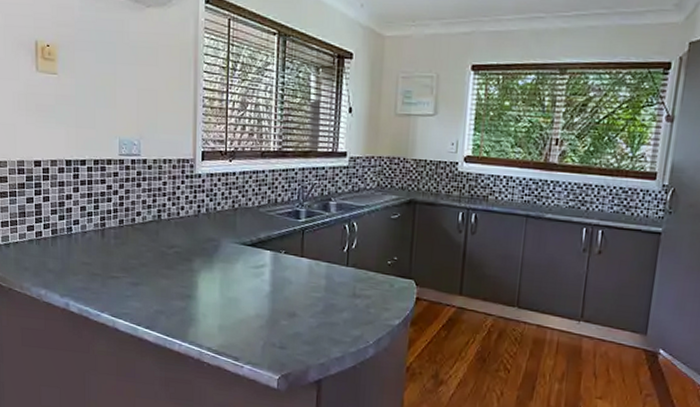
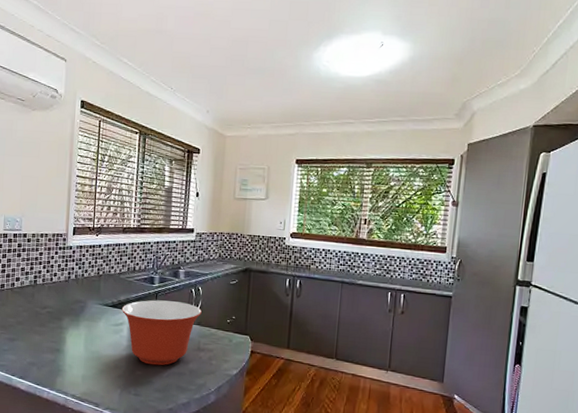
mixing bowl: none [262,237,357,315] -> present [121,300,202,366]

